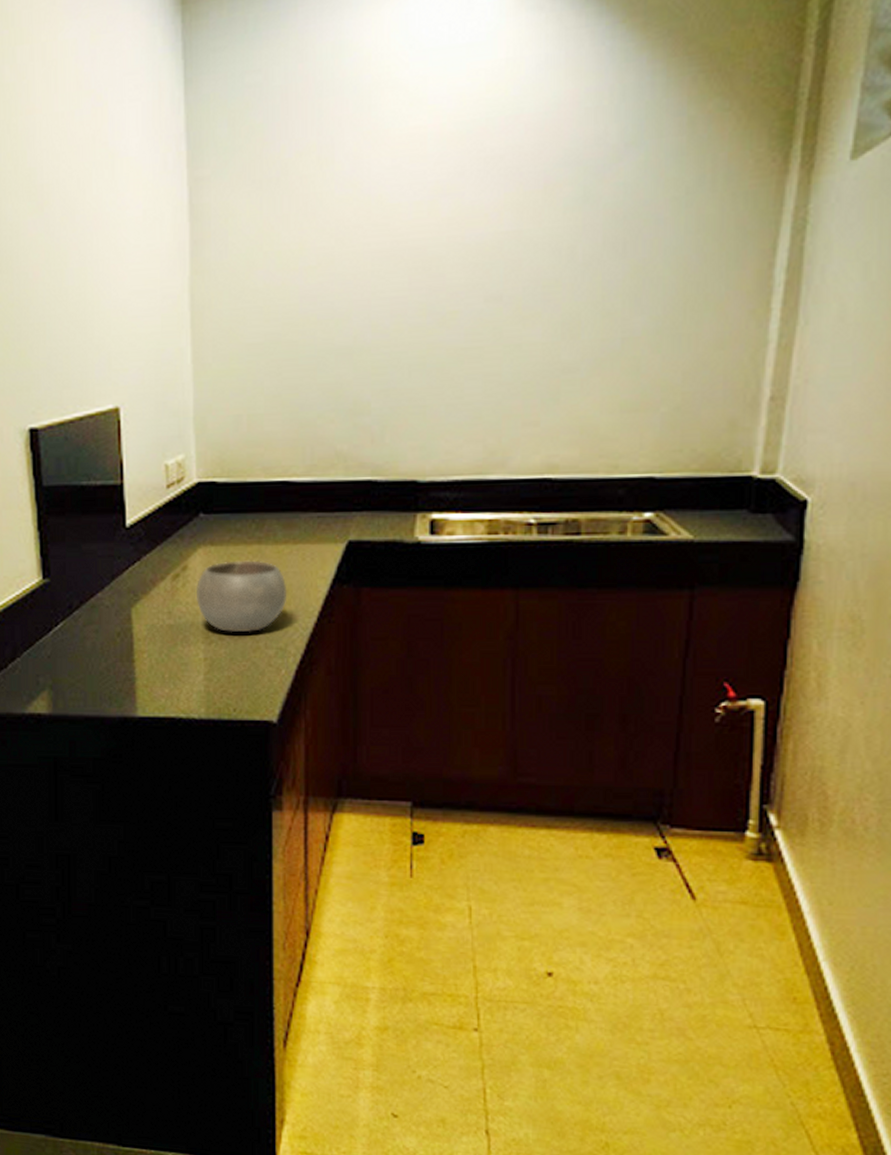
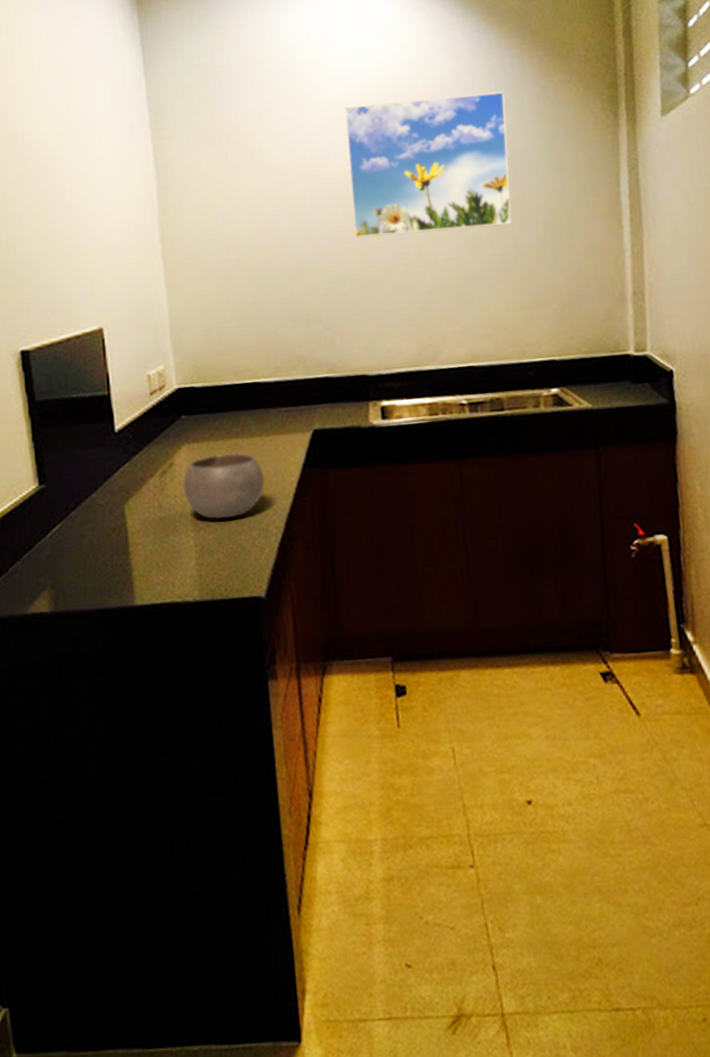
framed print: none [421,122,636,312] -> present [344,91,512,238]

